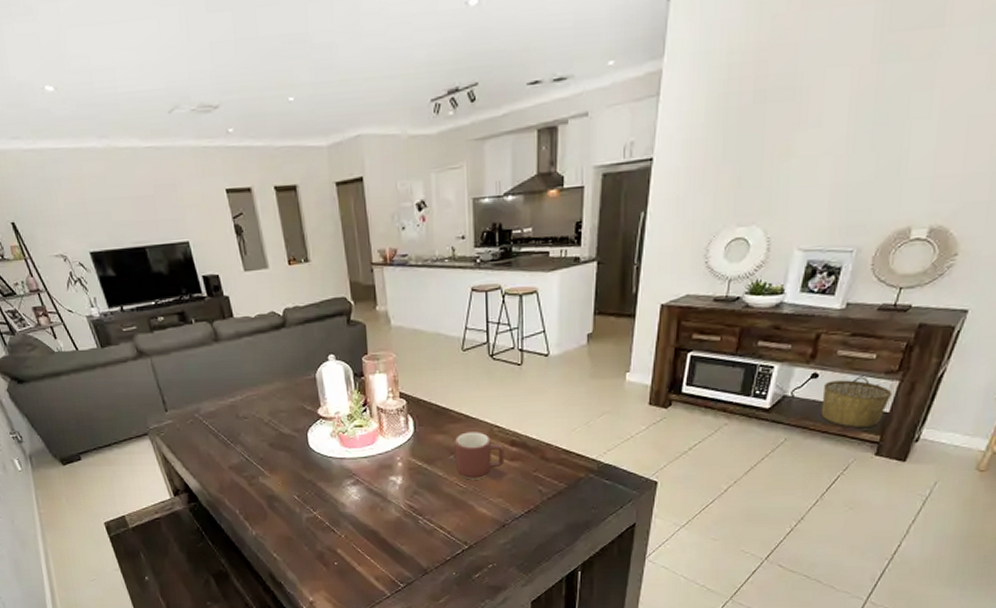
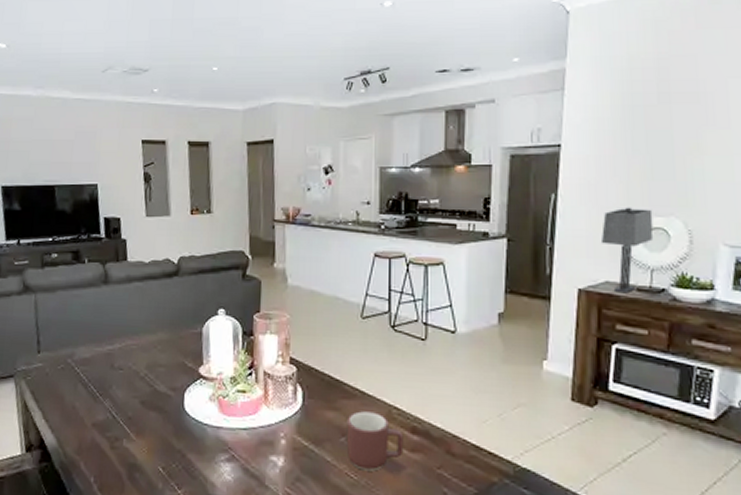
table lamp: none [686,219,736,305] -> present [601,207,653,294]

